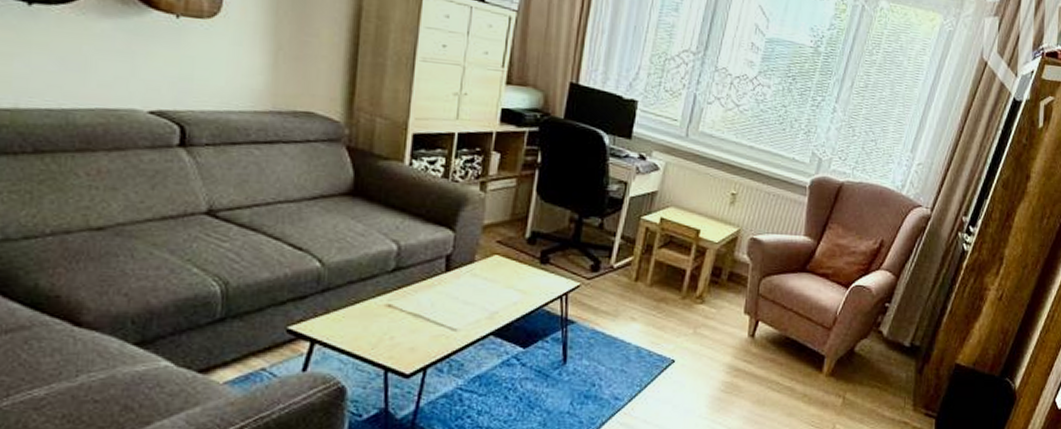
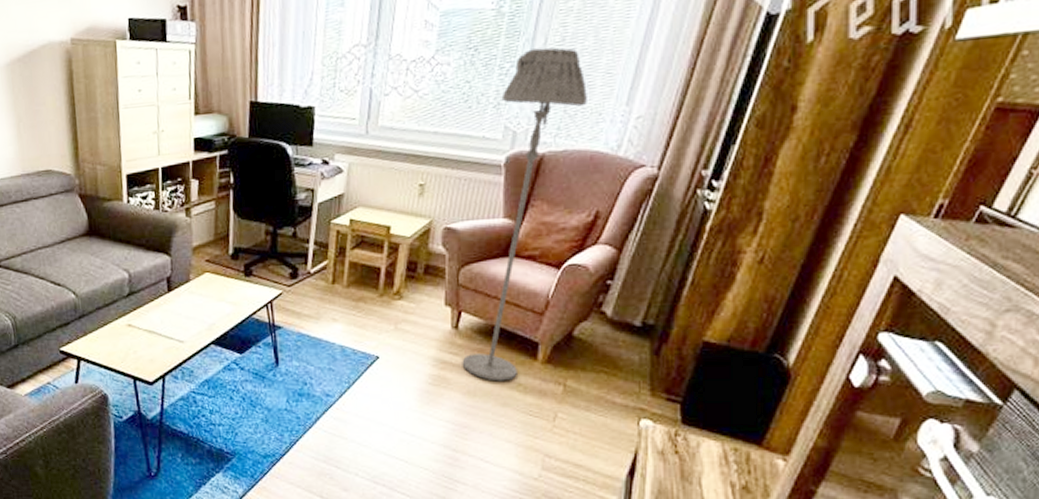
floor lamp: none [754,88,882,392] -> present [462,47,587,381]

